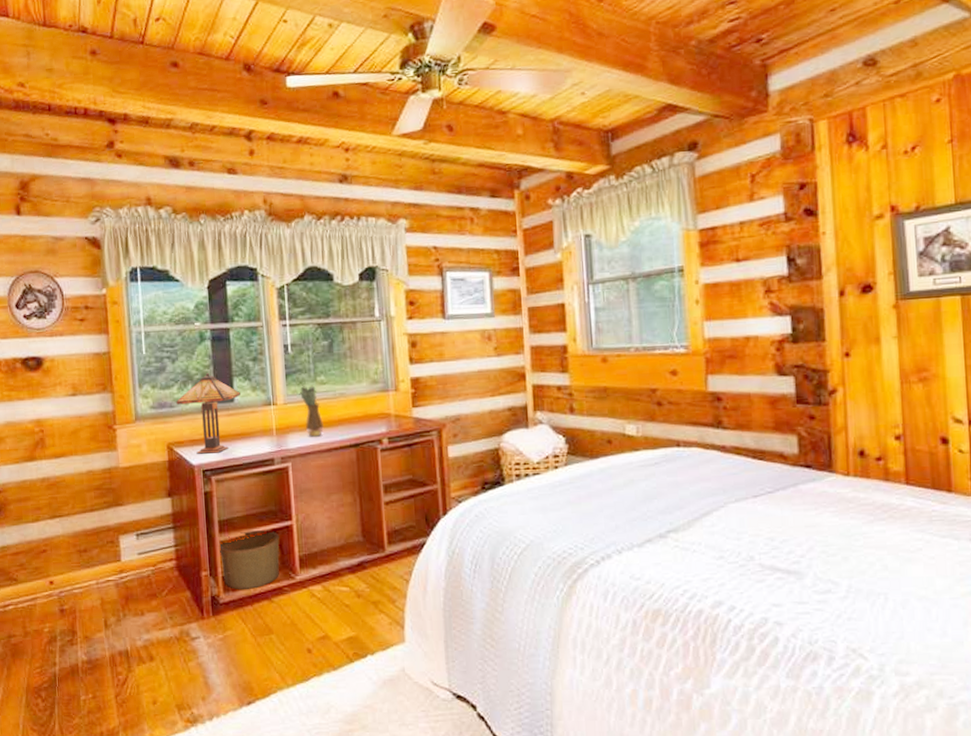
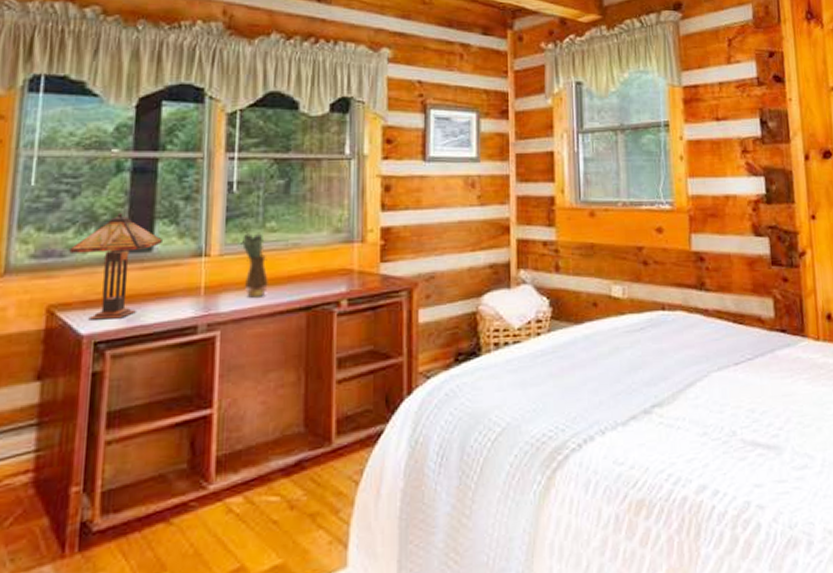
basket: present [218,530,280,589] -> none [102,422,192,510]

